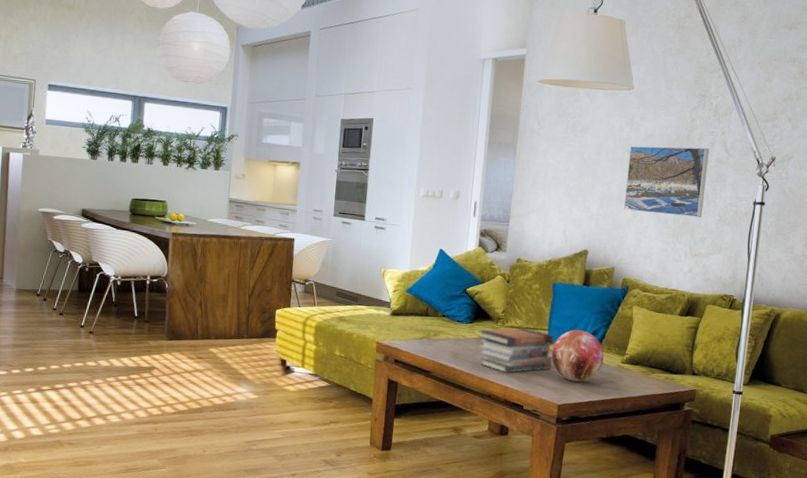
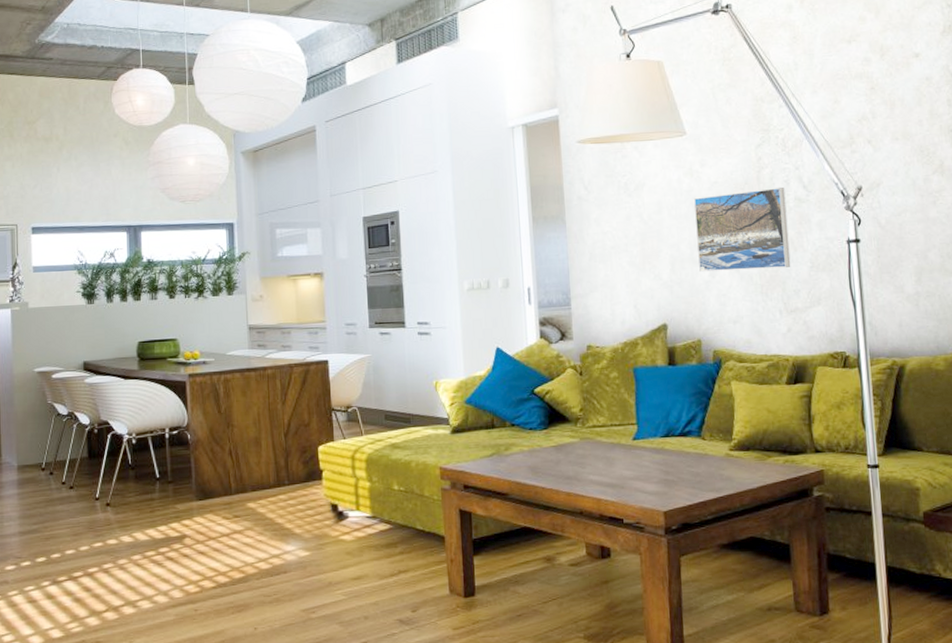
book stack: present [478,327,555,374] -> none [556,425,649,483]
decorative orb: present [551,330,604,382] -> none [645,419,708,481]

